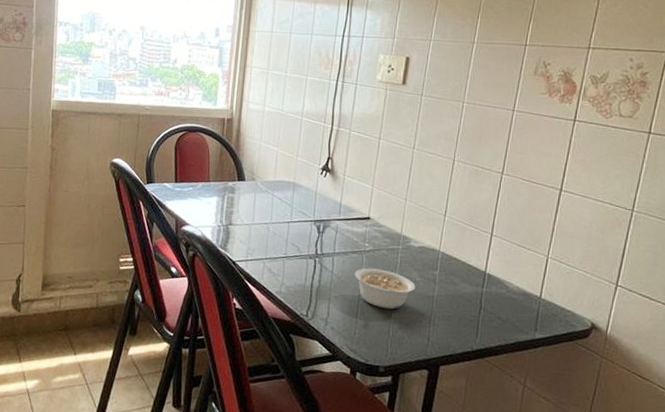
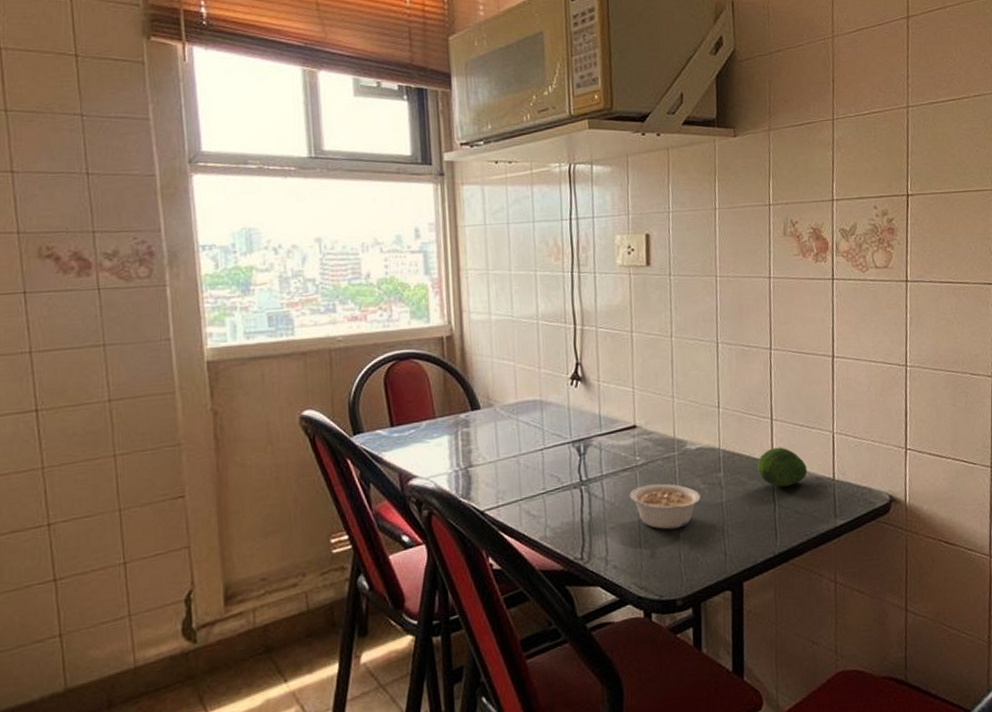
fruit: none [470,259,517,295] -> present [757,447,807,488]

